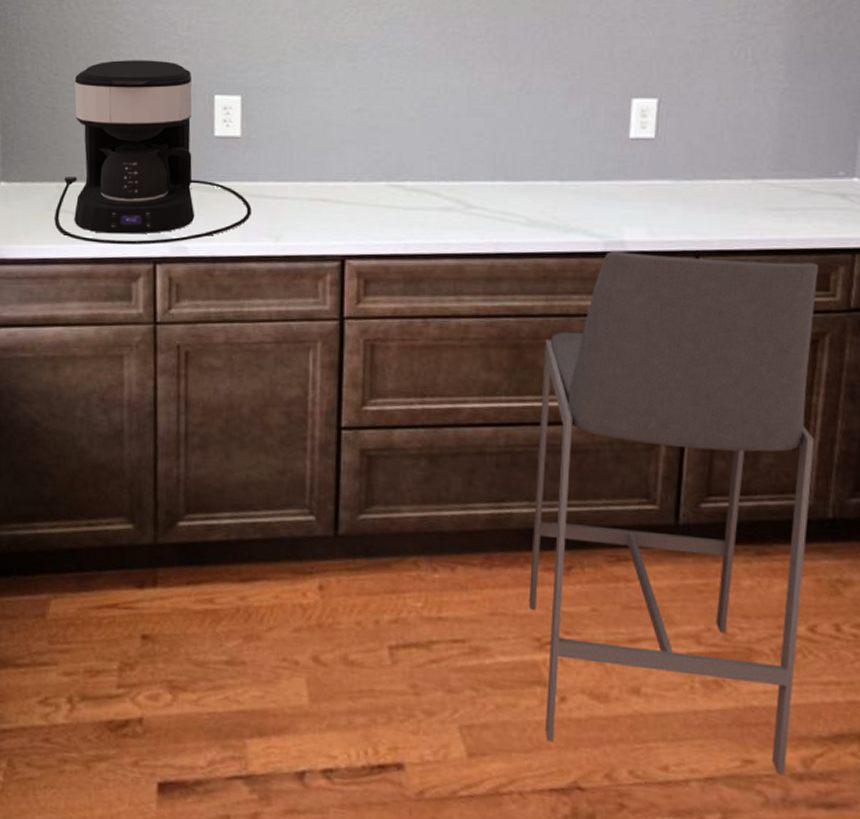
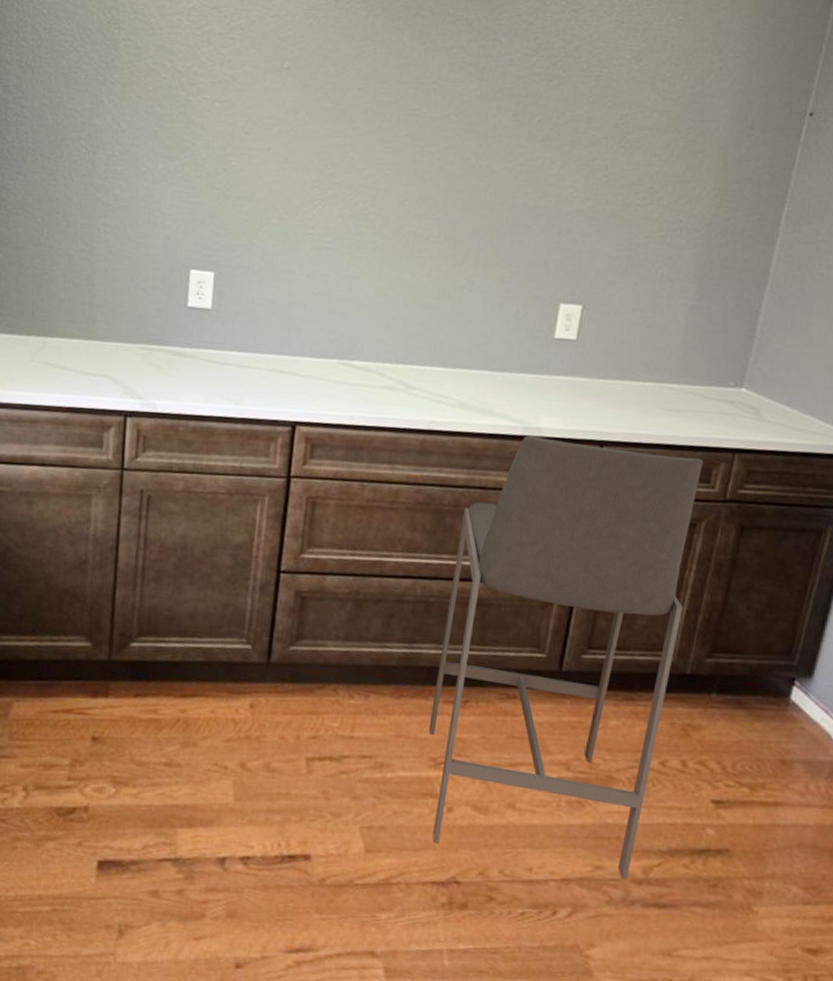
coffee maker: present [54,60,252,246] -> none [37,230,216,400]

